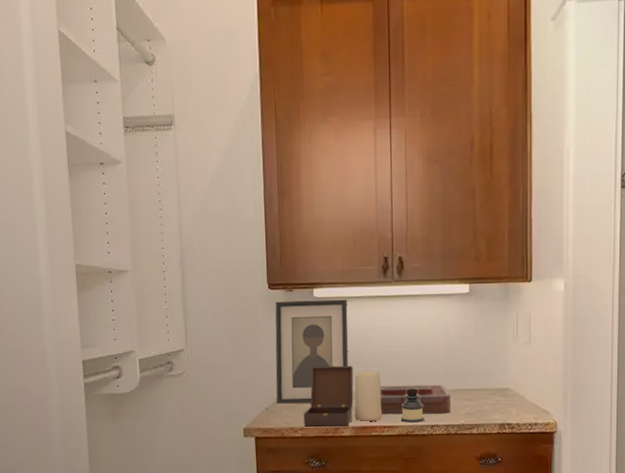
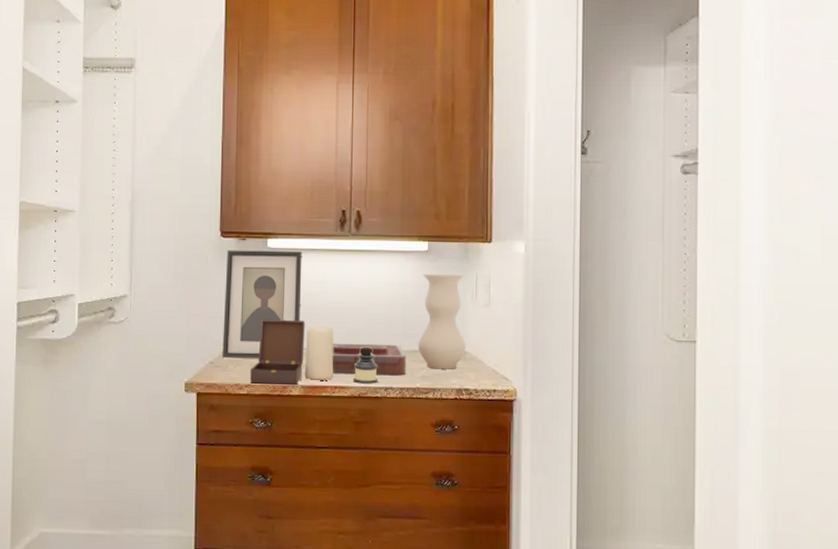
vase: none [461,314,509,406] -> present [417,273,467,370]

